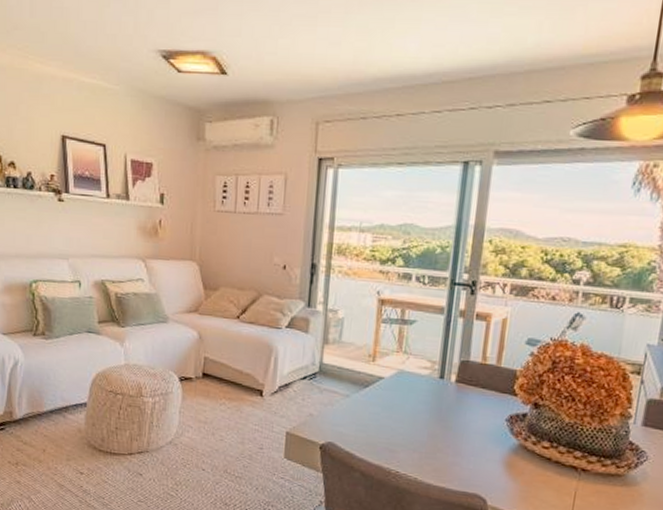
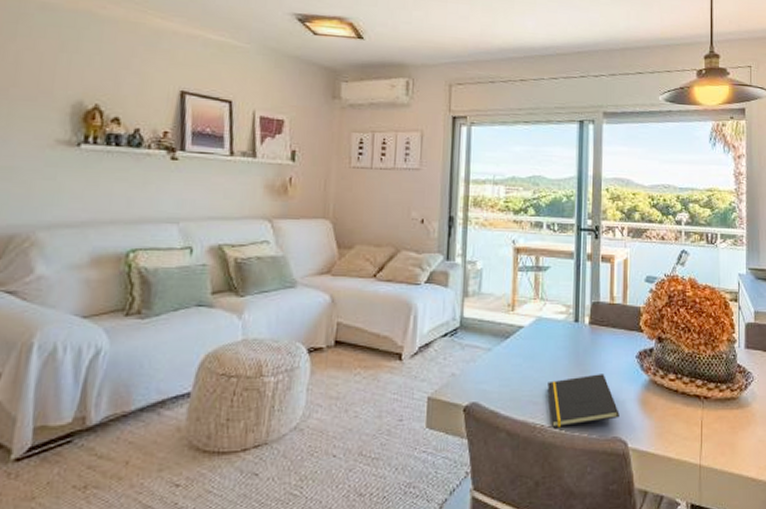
notepad: none [405,431,481,477] -> present [547,374,620,428]

